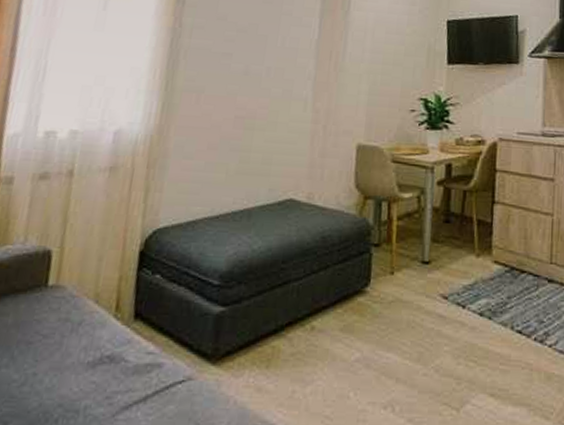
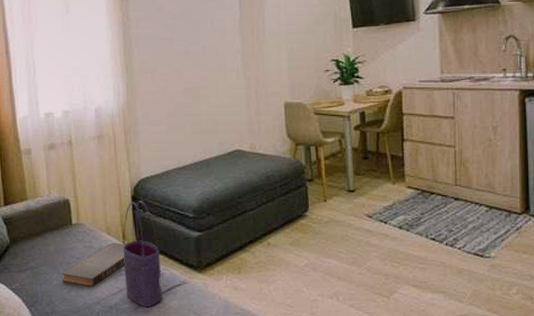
book: none [14,315,118,379] -> present [62,242,126,287]
tote bag: none [104,258,164,414] -> present [123,201,162,308]

